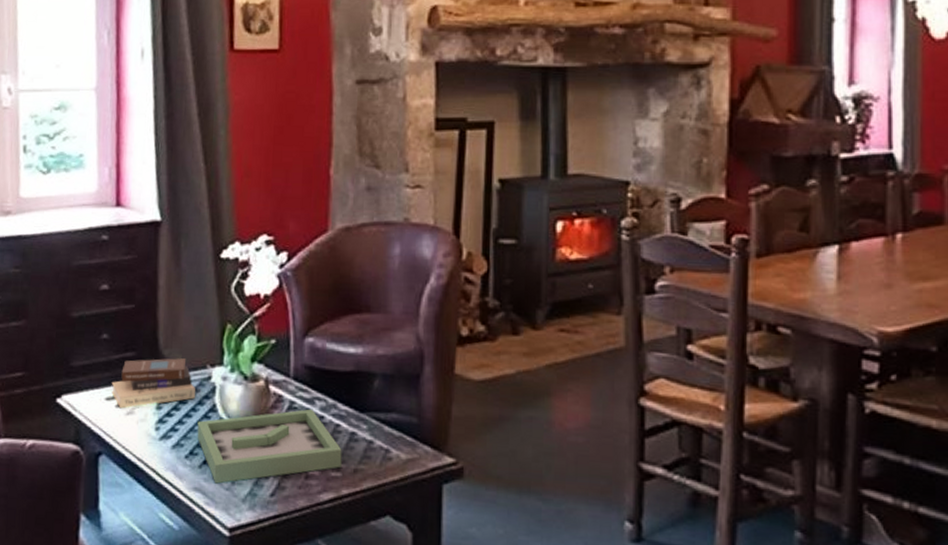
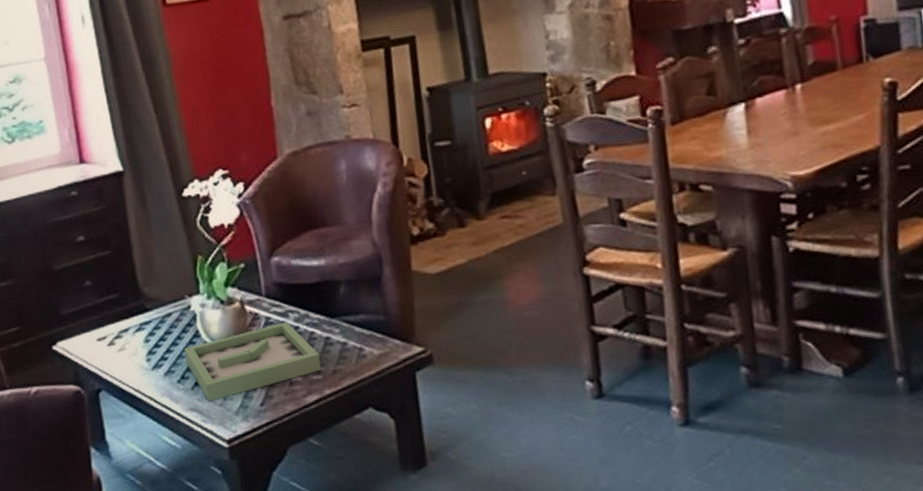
books: present [111,358,196,409] -> none [100,293,180,347]

